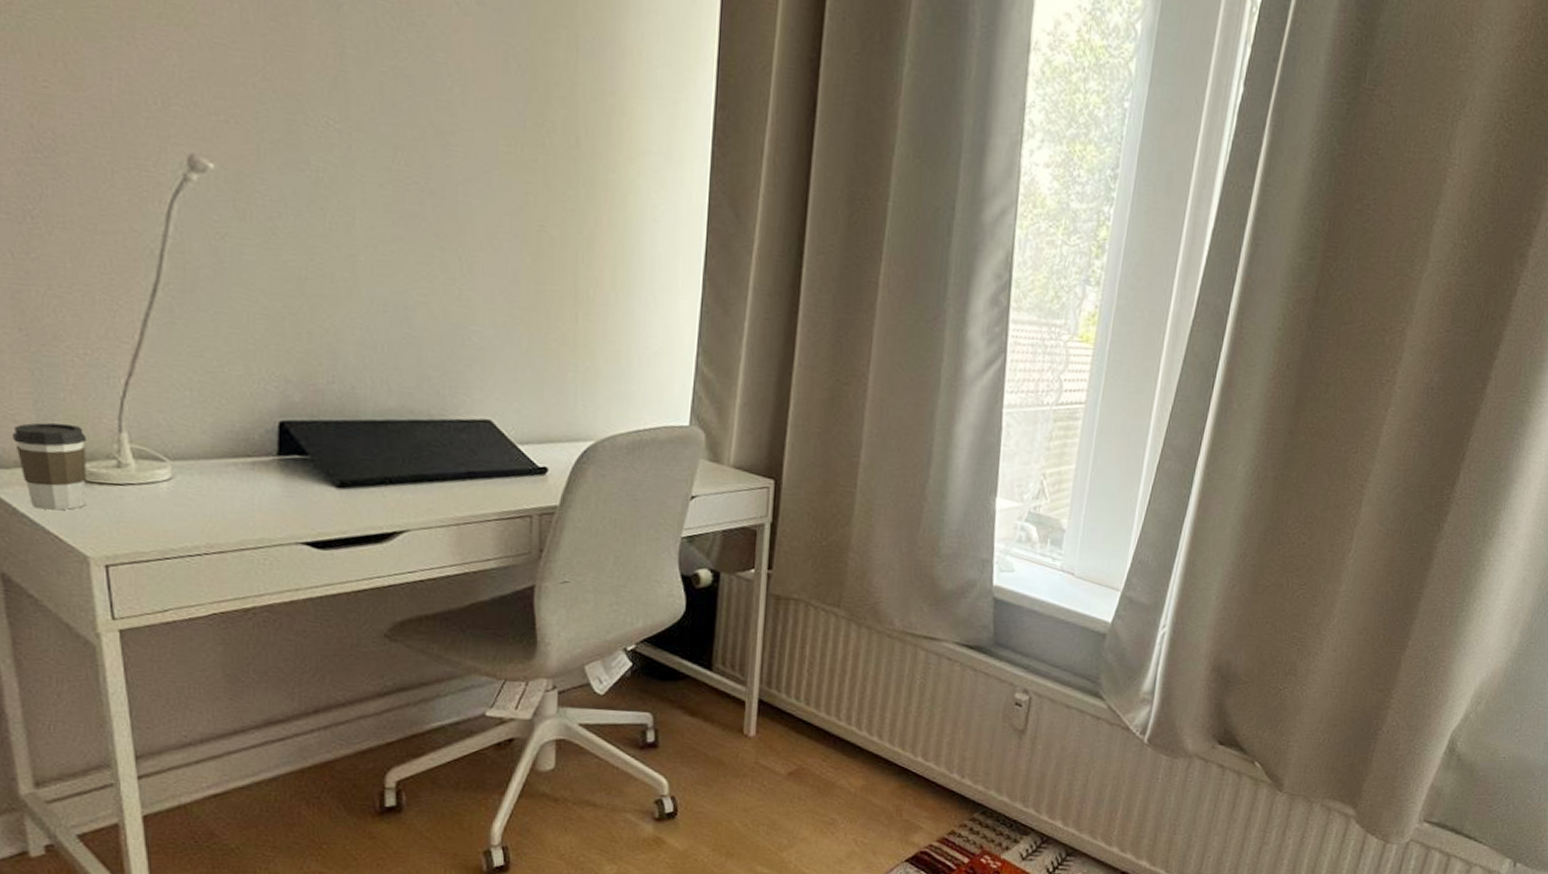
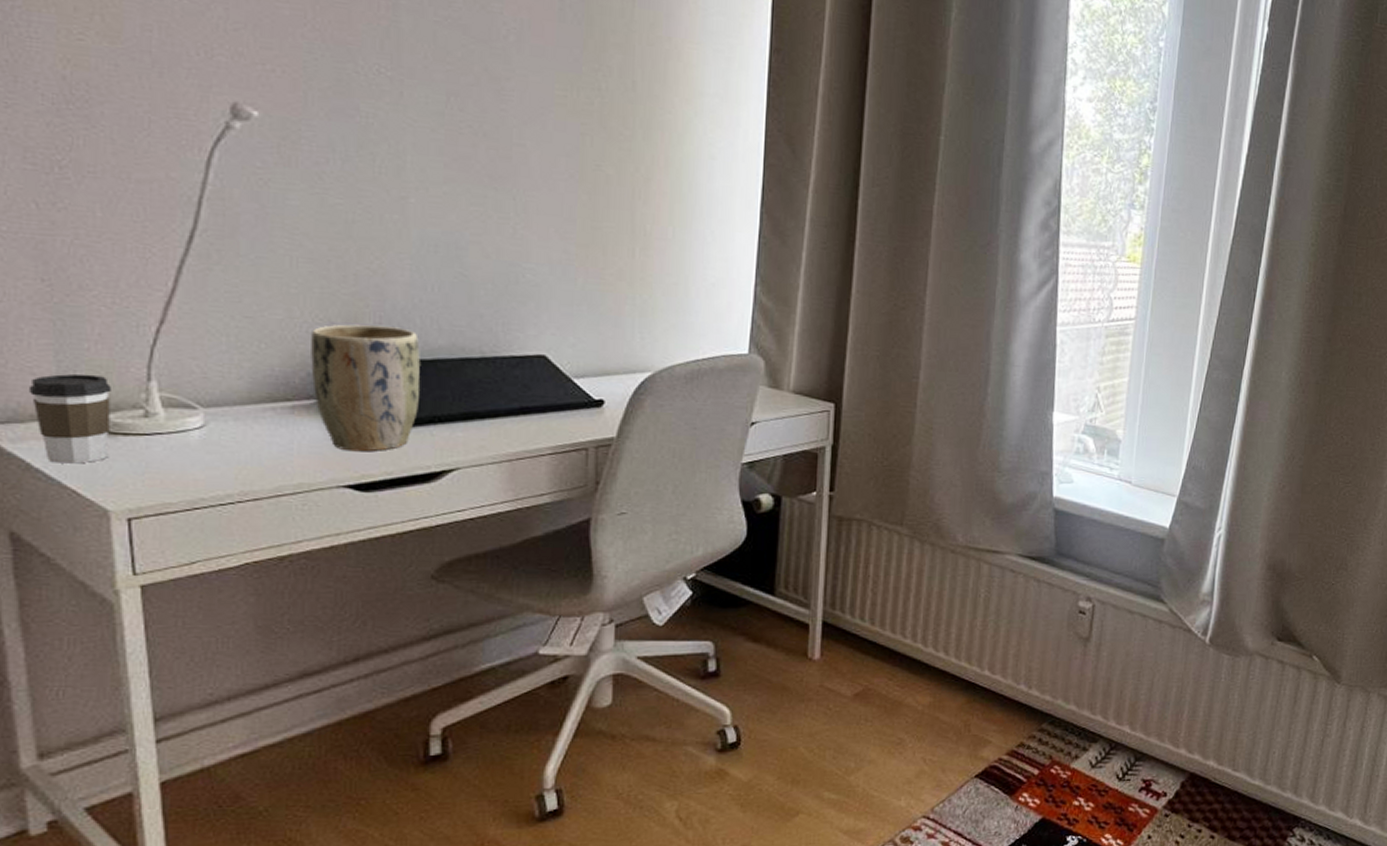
plant pot: none [269,382,372,510] -> present [311,324,421,452]

